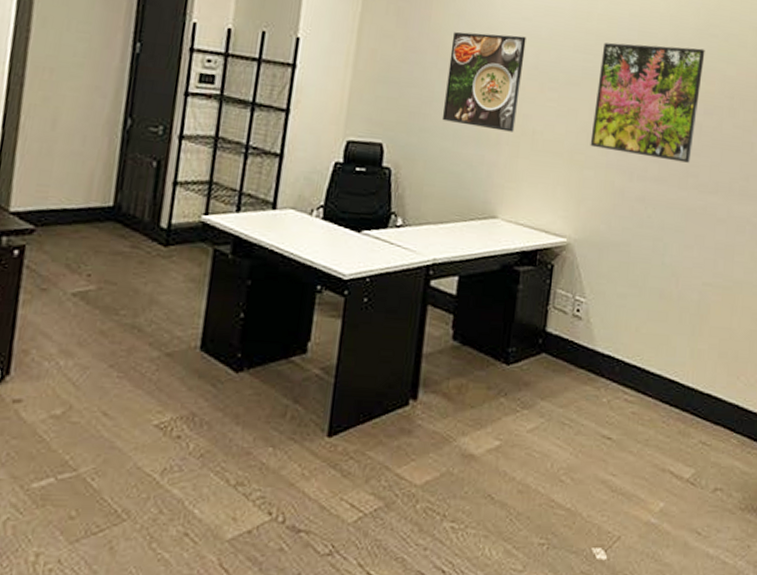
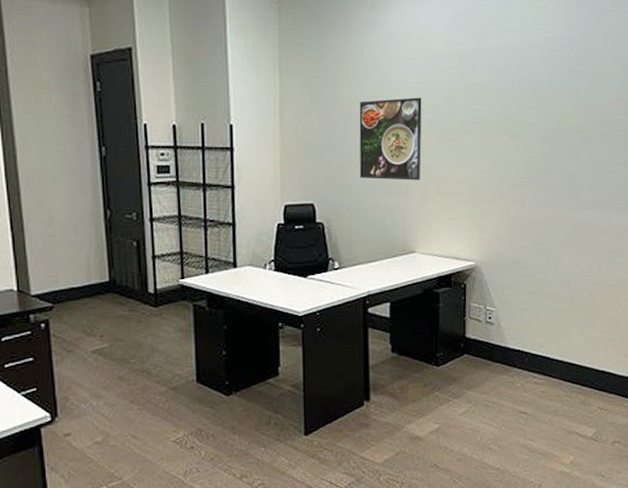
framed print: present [590,42,705,163] -> none [485,86,577,187]

